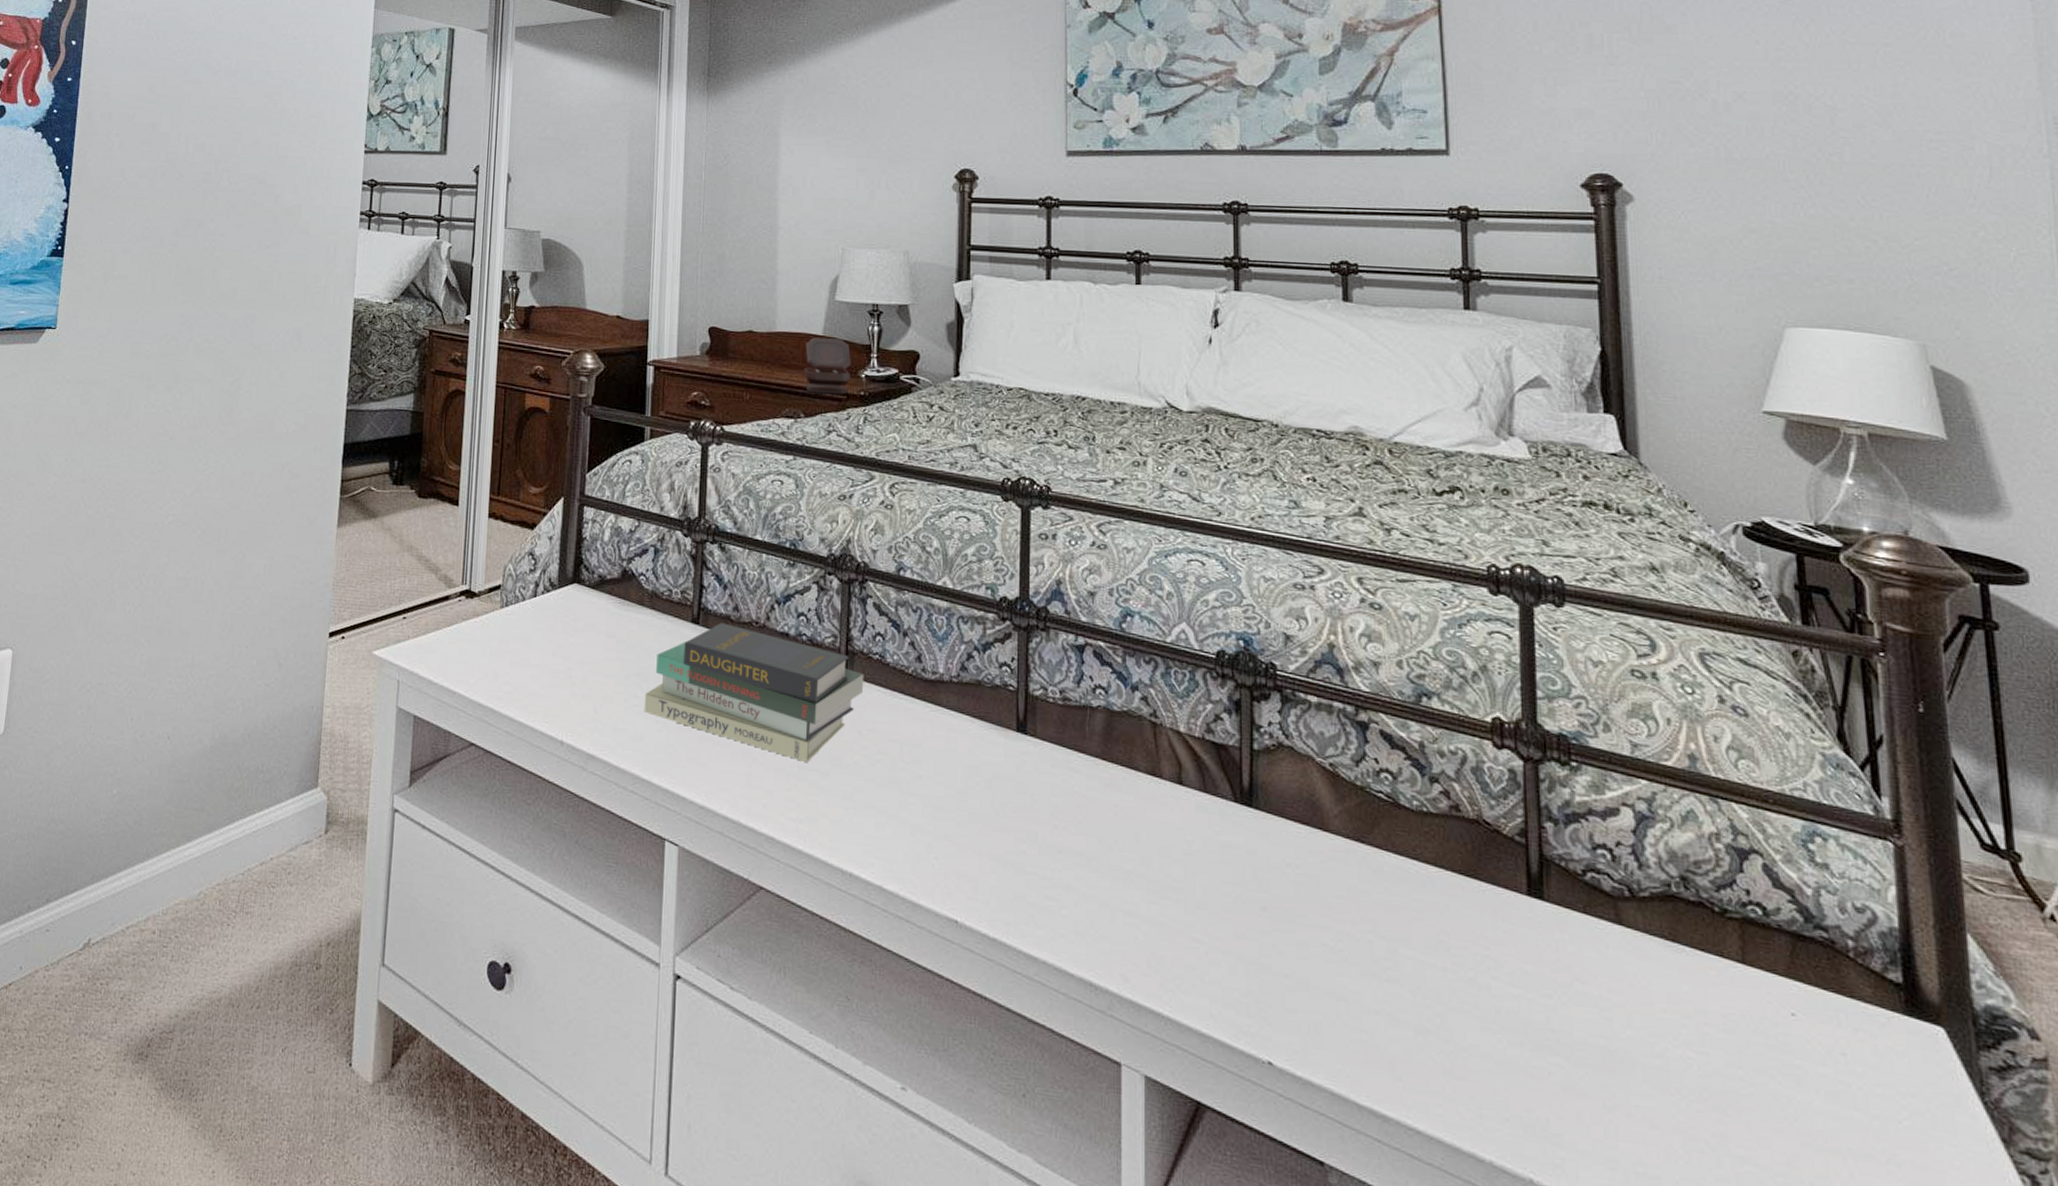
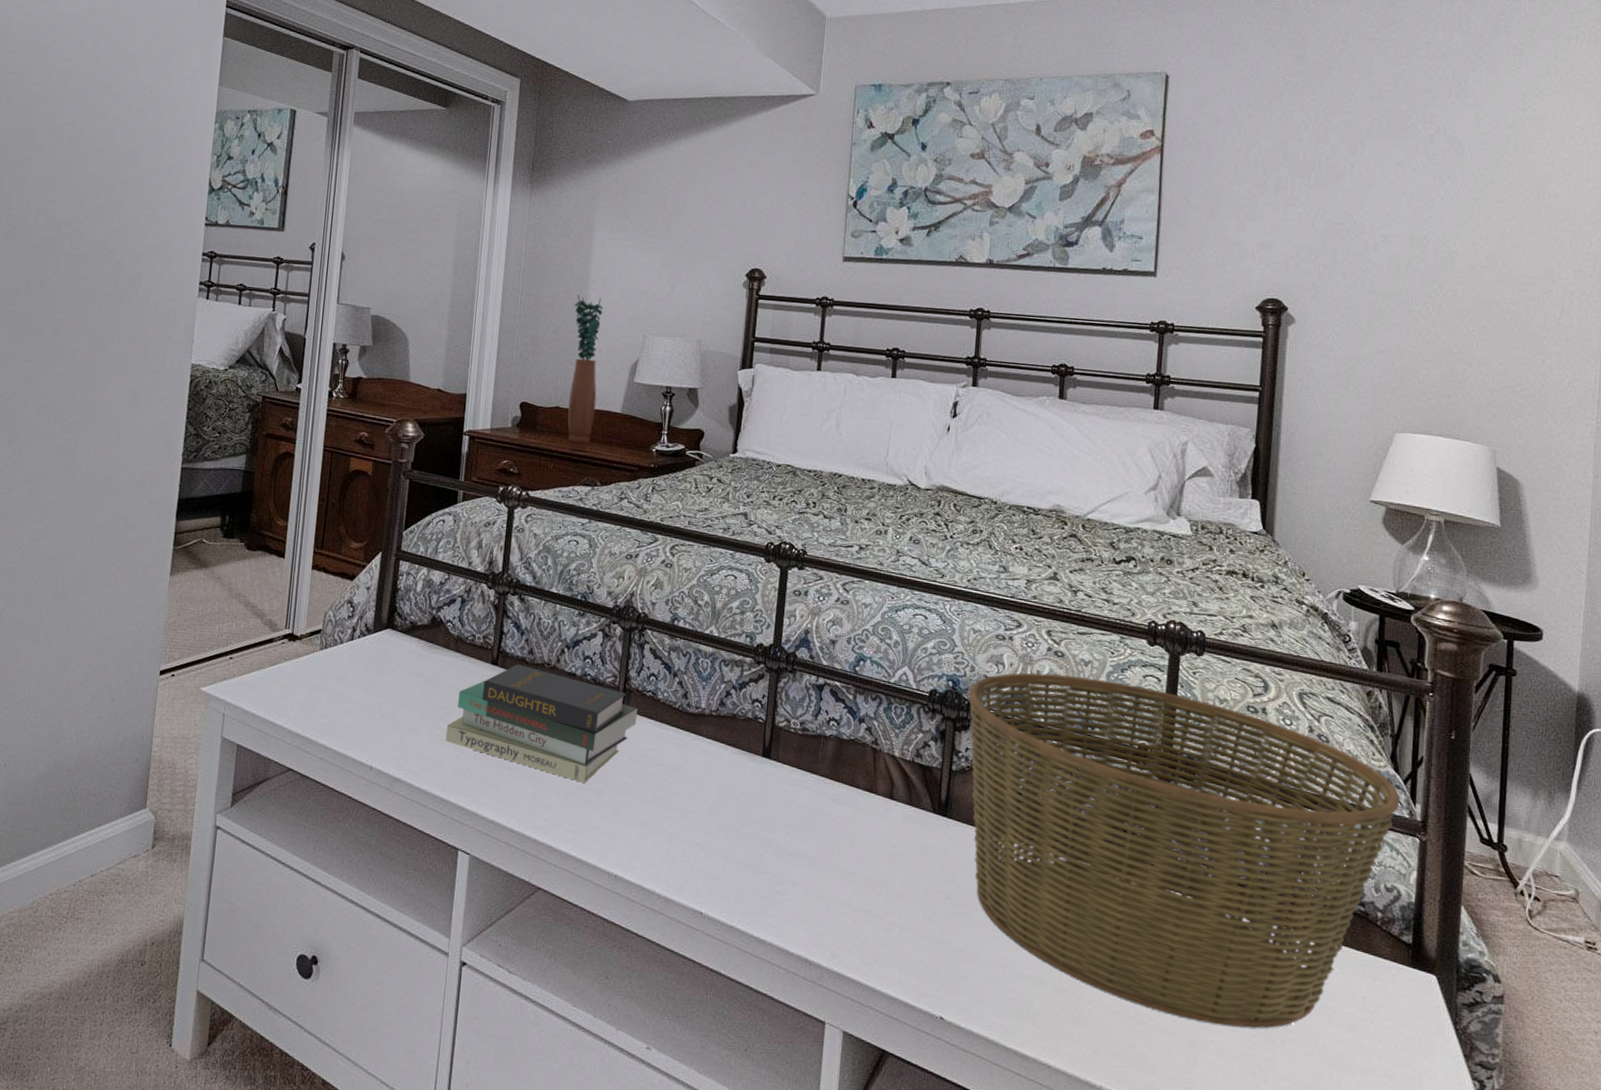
vase: none [762,207,795,379] -> present [567,295,603,451]
jewelry box: present [803,337,852,395] -> none [601,415,645,467]
basket: none [1265,629,1859,1091] -> present [968,673,1400,1028]

